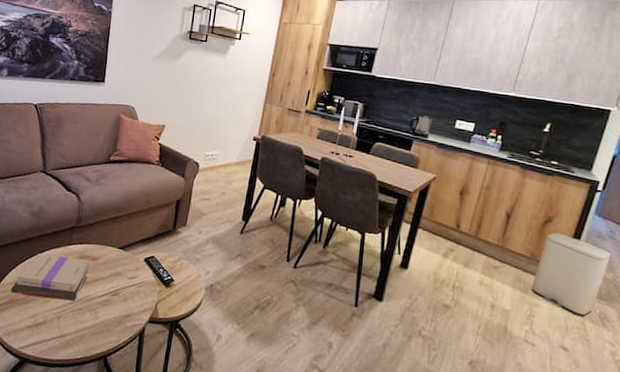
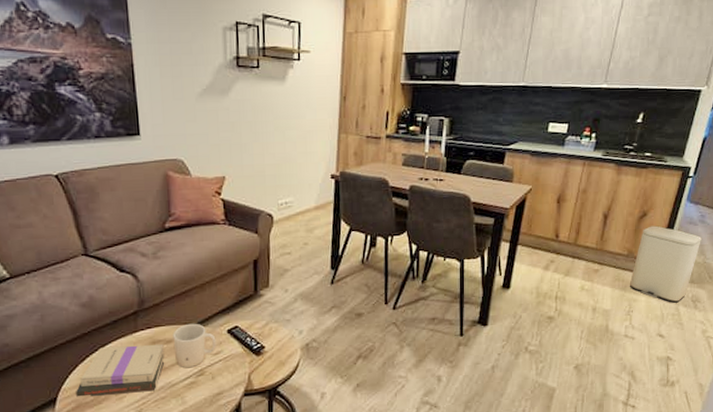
mug: none [96,246,134,287] -> present [172,323,217,368]
kettle: present [409,115,433,139] -> none [500,122,525,148]

